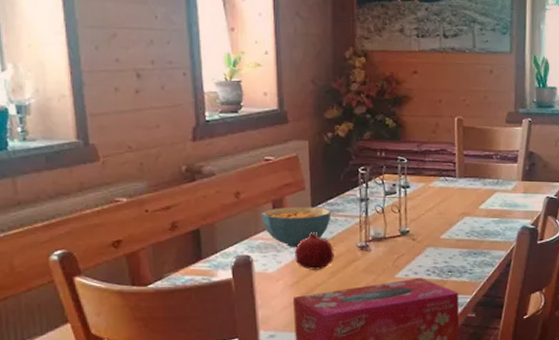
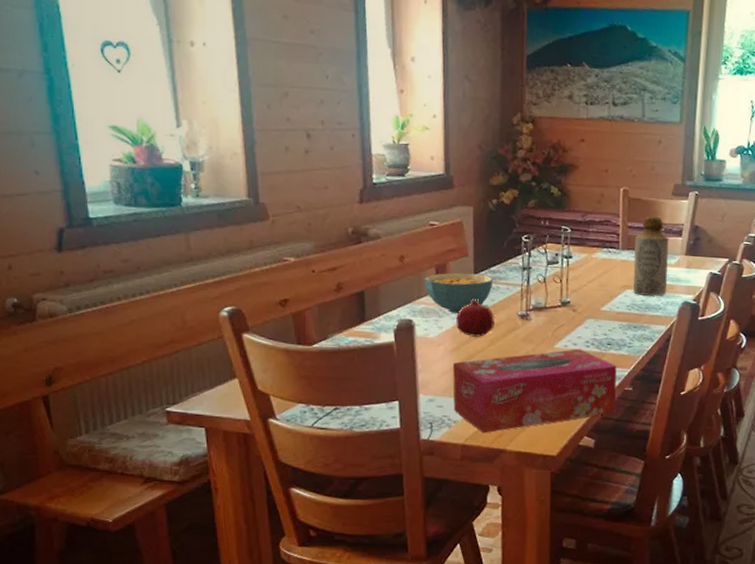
bottle: none [471,143,505,222] -> present [632,216,669,296]

